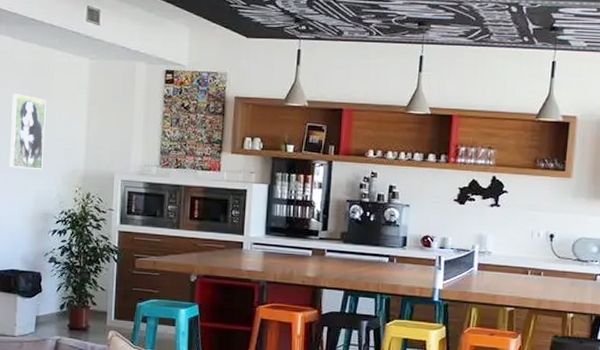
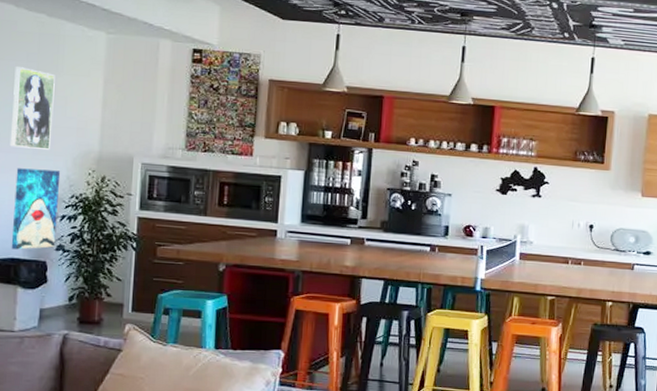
wall art: none [11,187,52,262] -> present [11,168,61,250]

